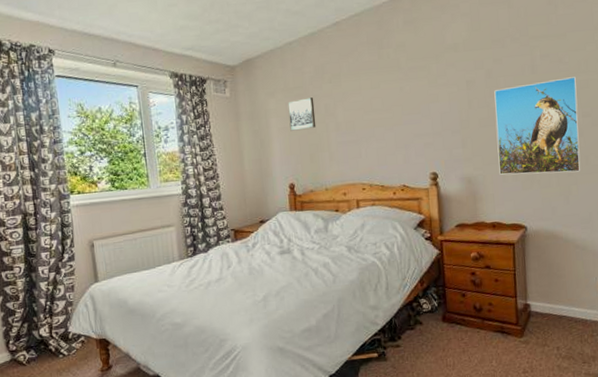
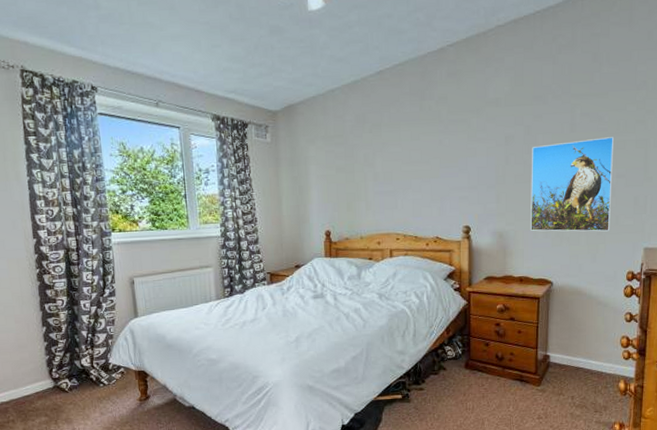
wall art: present [287,97,316,131] -> none [327,146,355,179]

